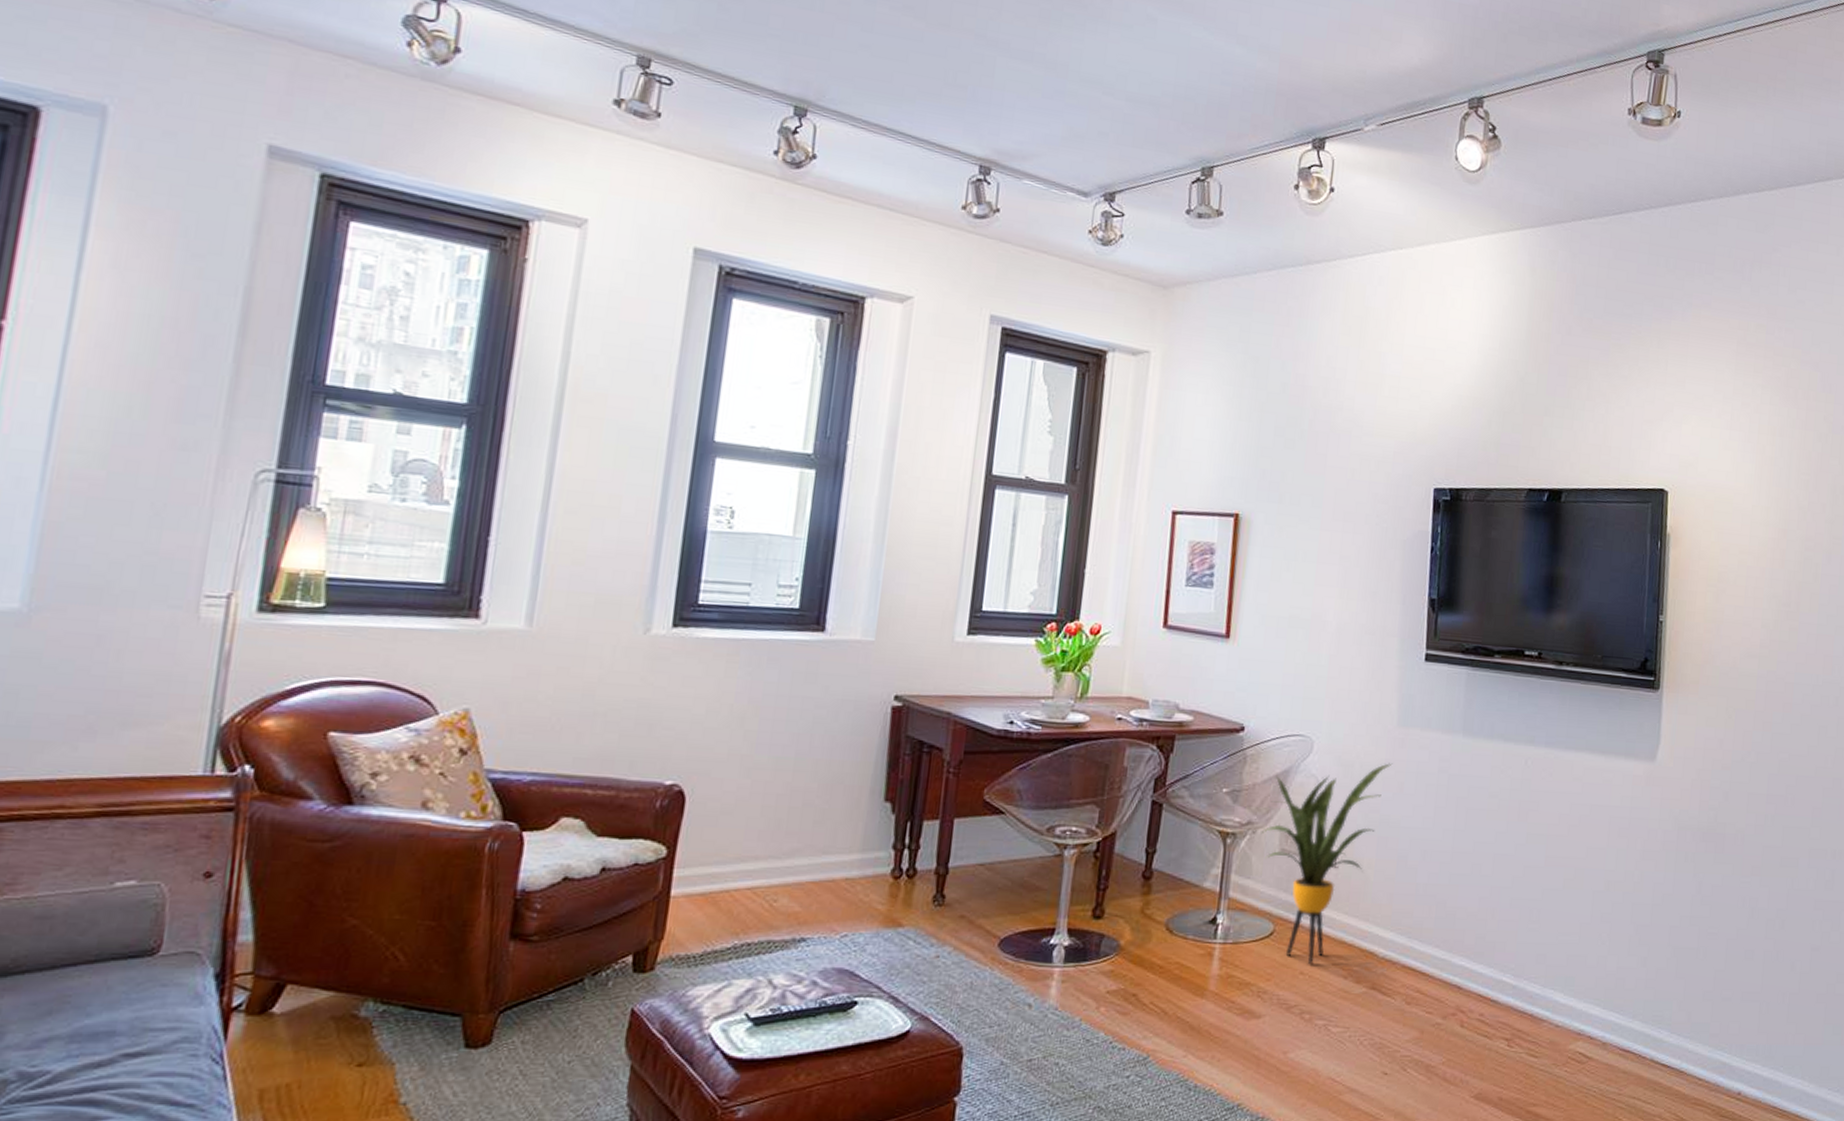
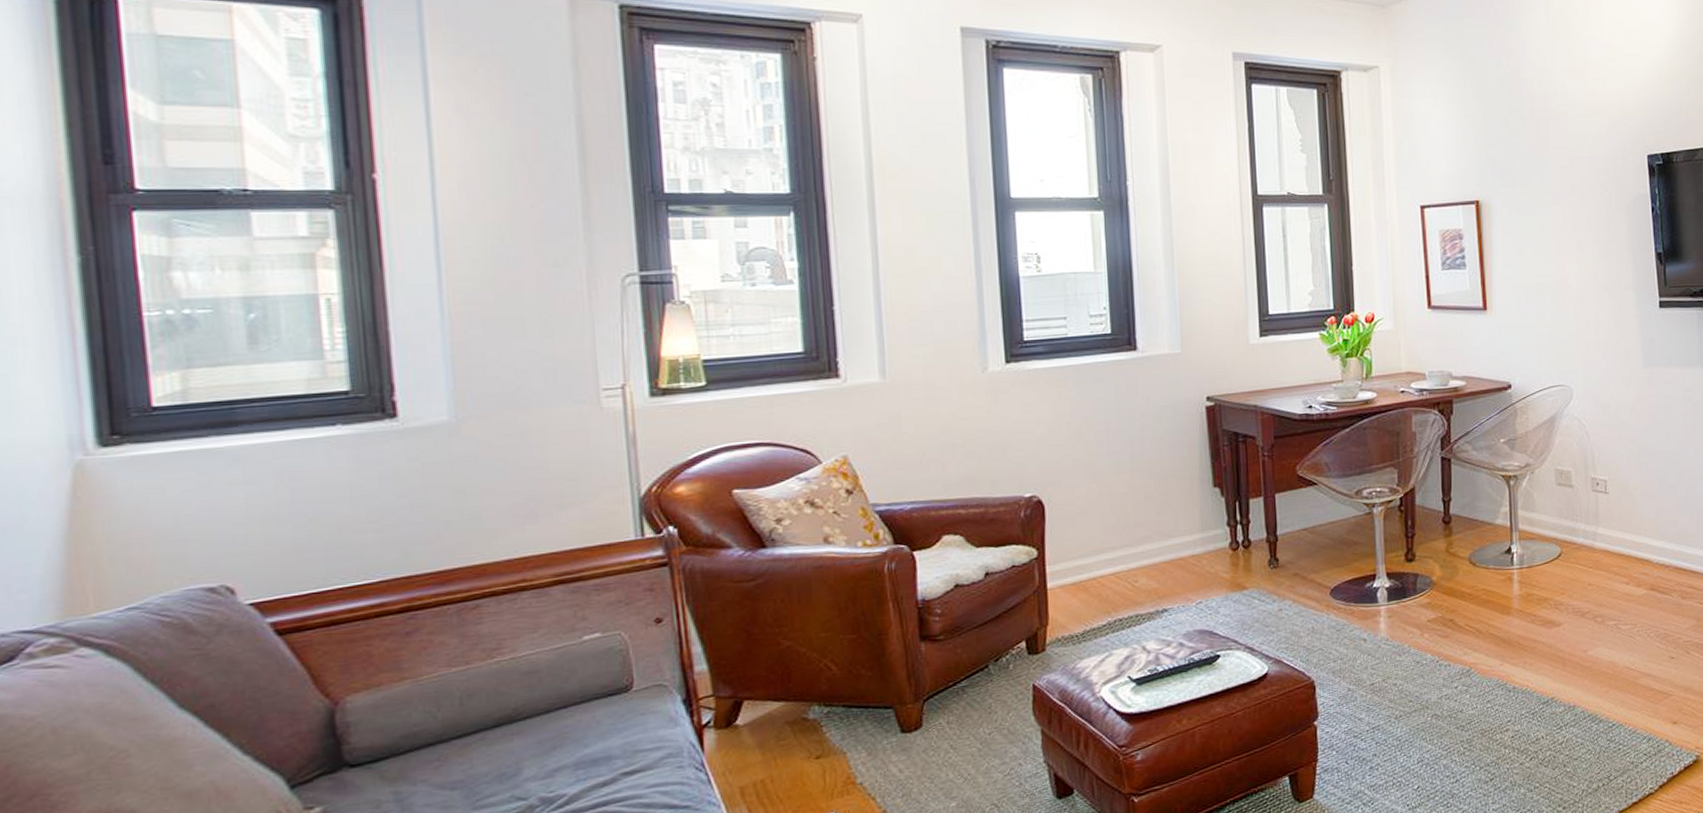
house plant: present [1261,763,1393,965] -> none [1538,399,1643,577]

